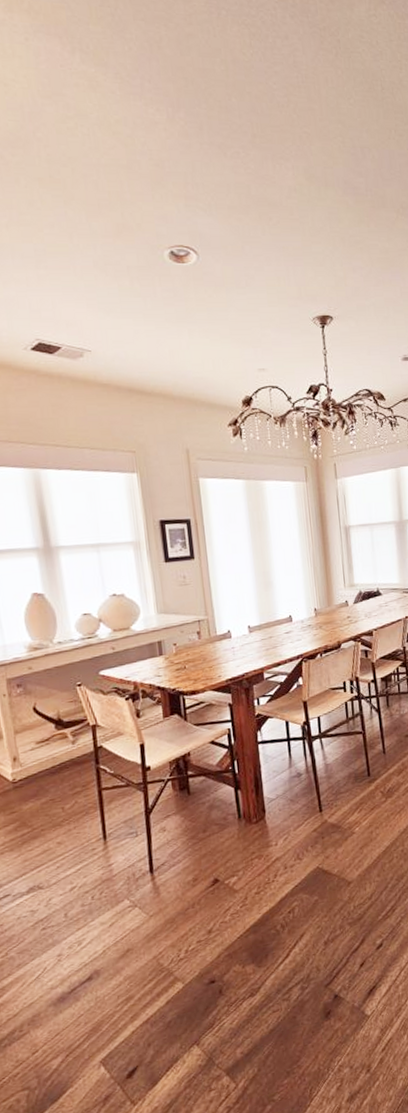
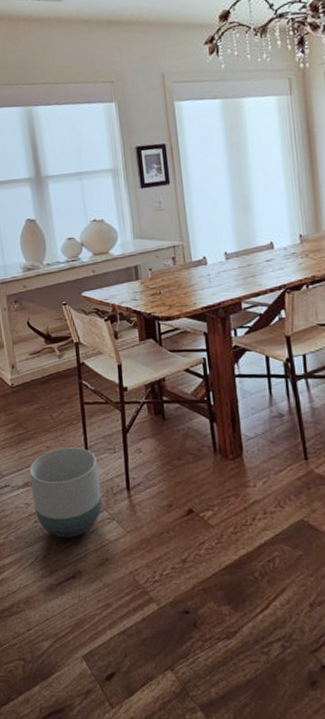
planter: none [35,837,123,940] -> present [29,447,102,538]

